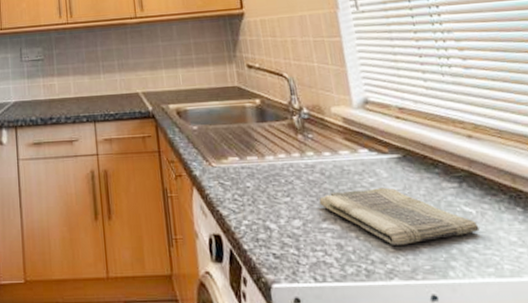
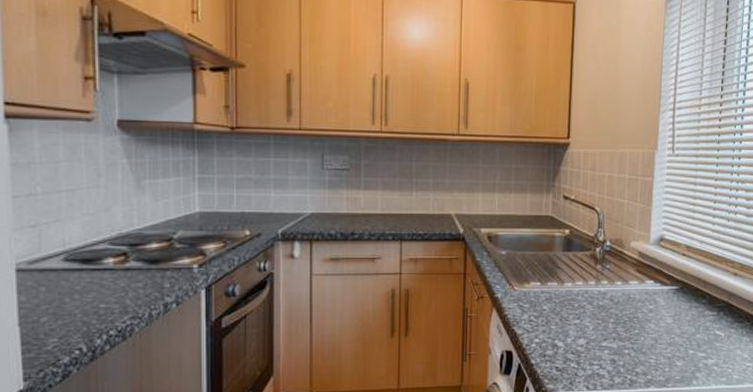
dish towel: present [319,187,480,245] -> none [603,313,724,360]

